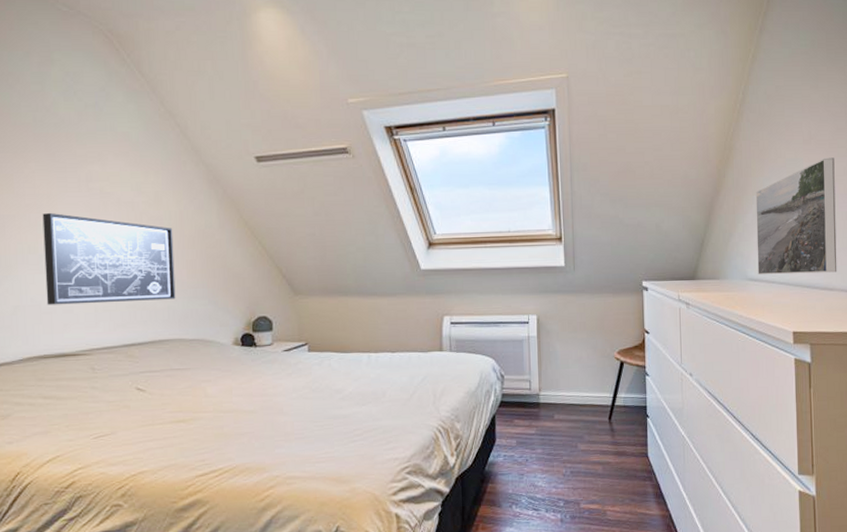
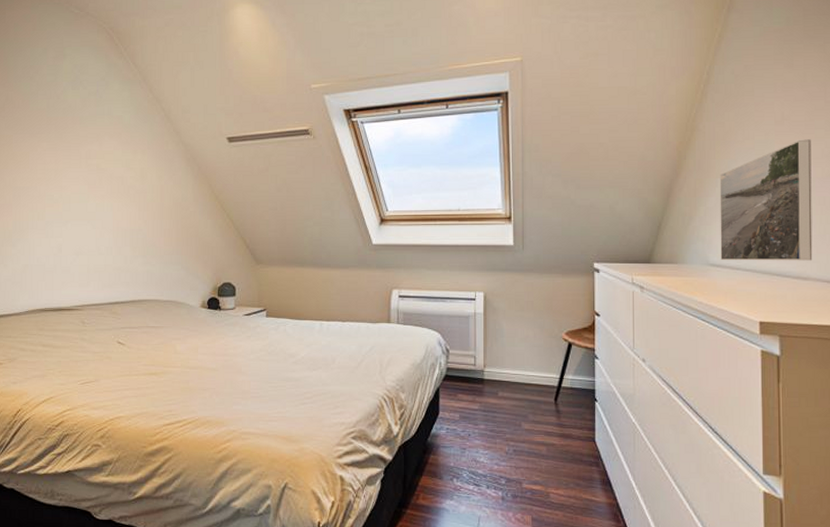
wall art: present [42,212,176,305] -> none [49,185,154,265]

